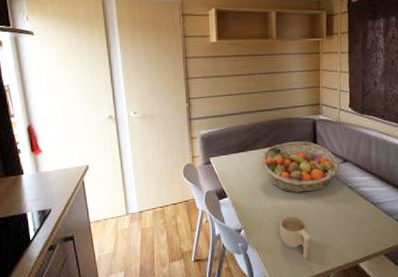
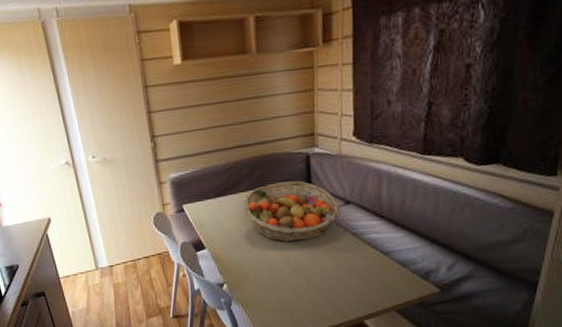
cup: present [279,215,311,259] -> none [267,267,305,316]

